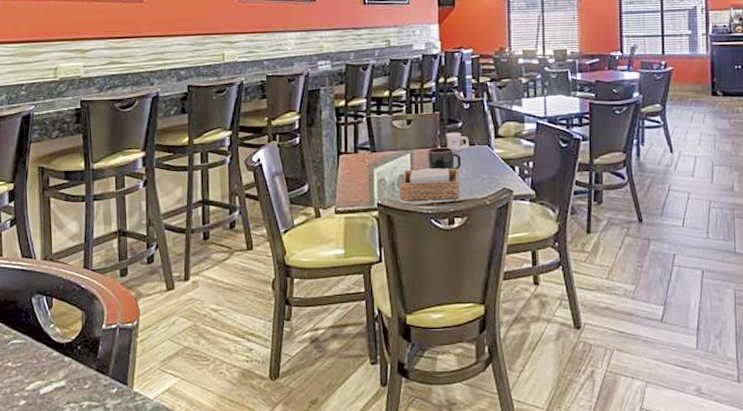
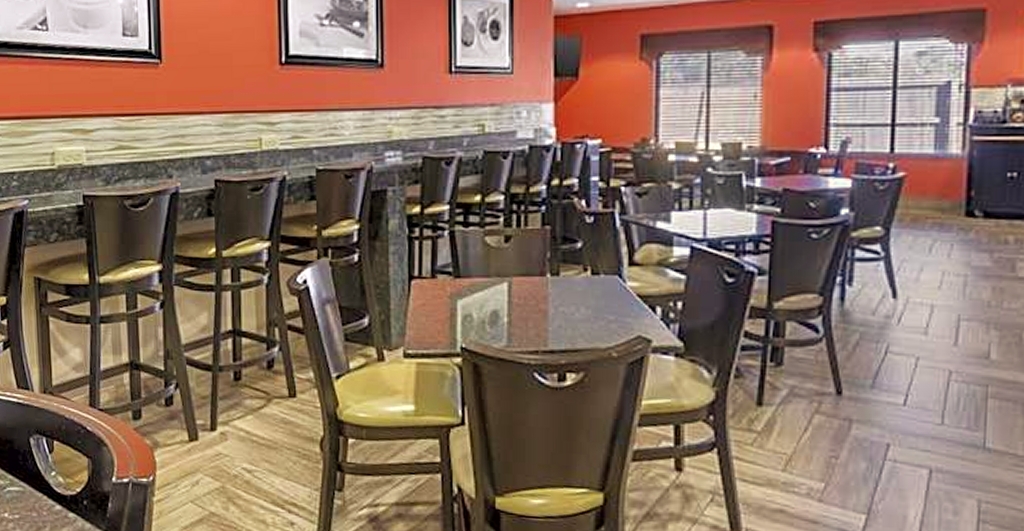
napkin holder: present [400,168,459,201] -> none [492,303,575,347]
mug: present [428,147,462,170] -> none [532,275,580,308]
mug: present [446,132,469,153] -> none [558,255,592,284]

